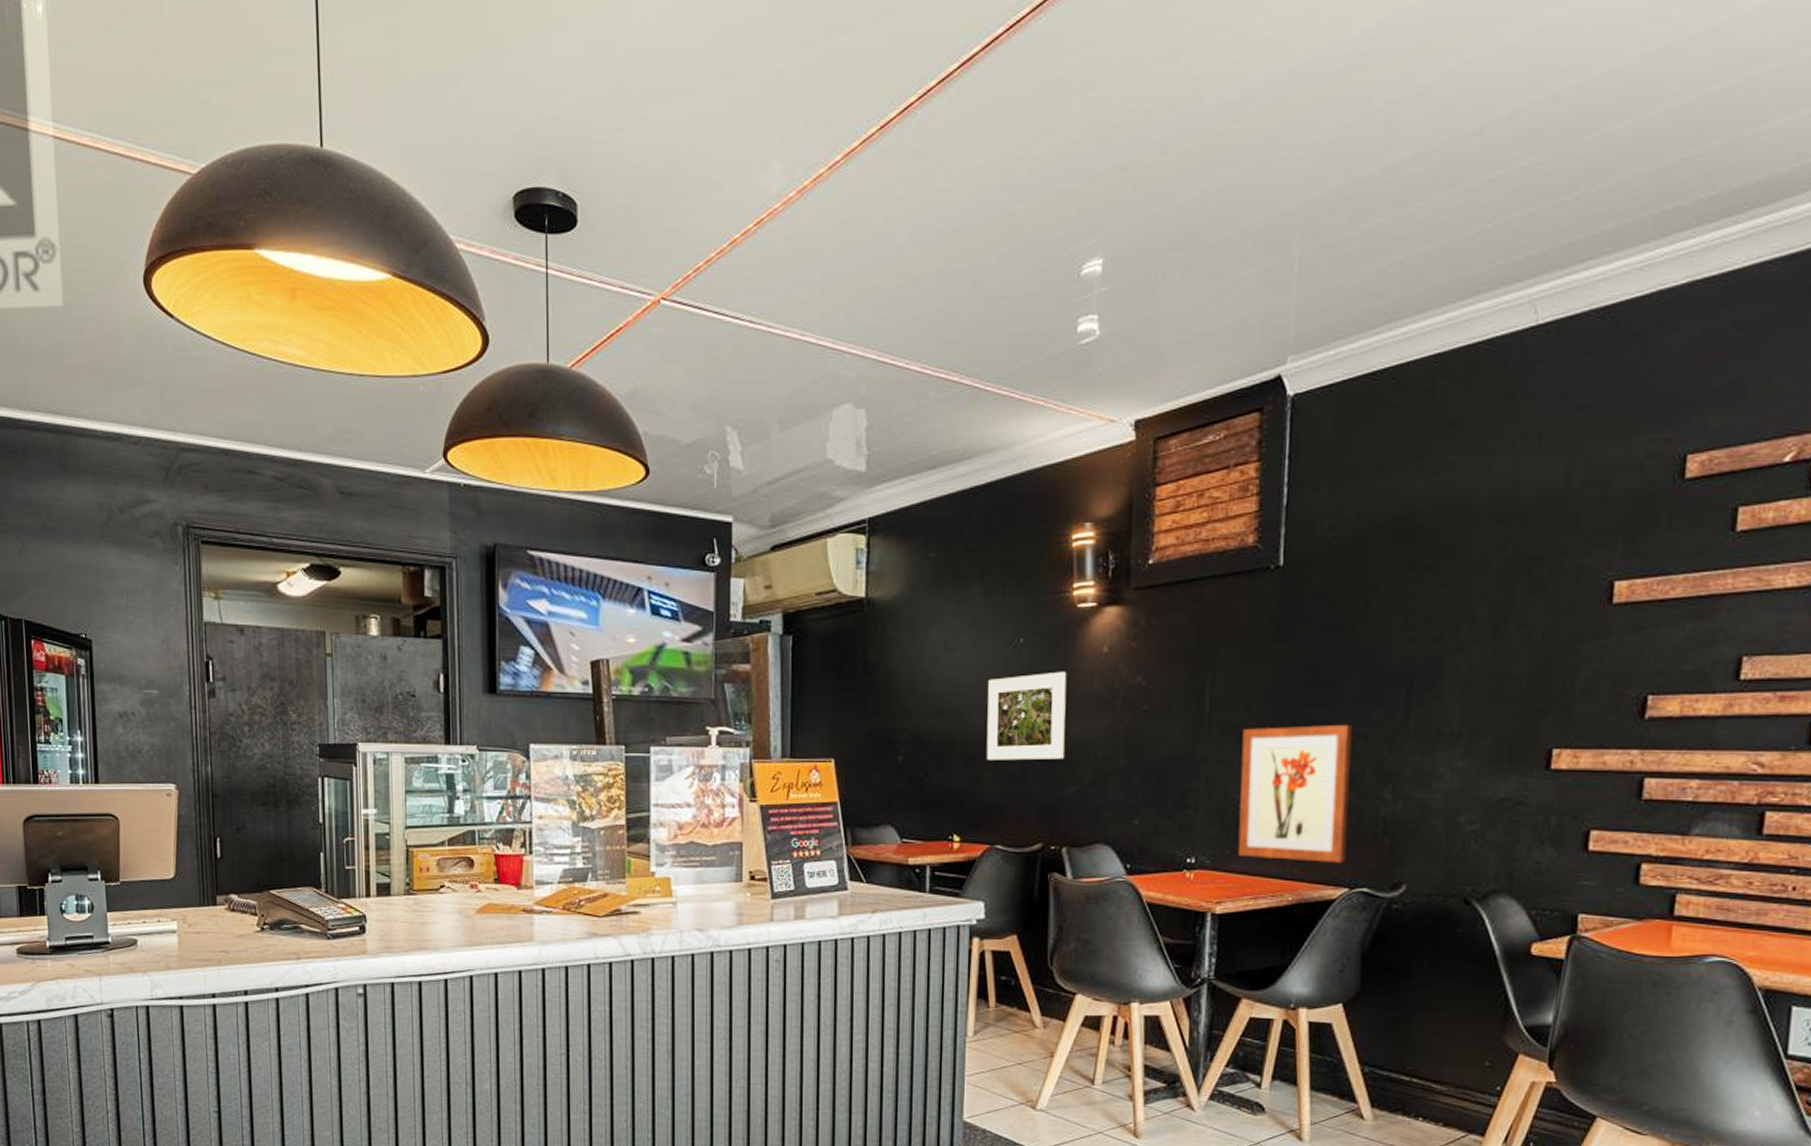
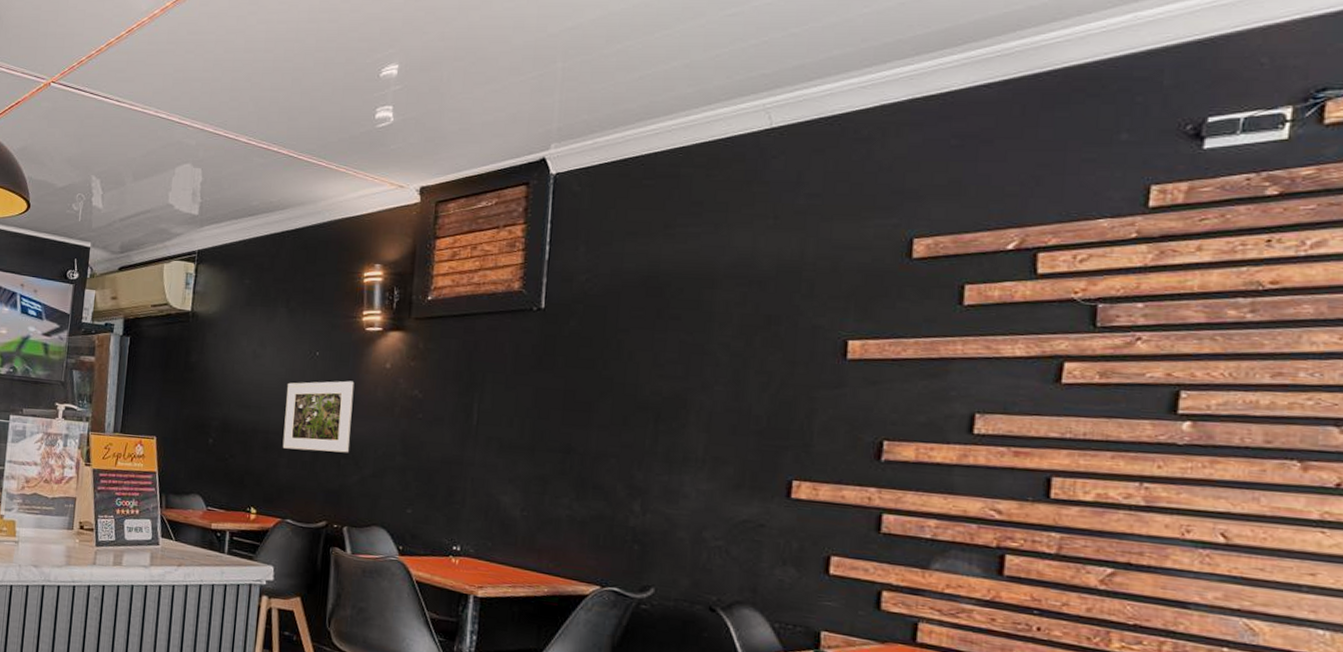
wall art: present [1237,724,1353,863] -> none [498,440,605,564]

